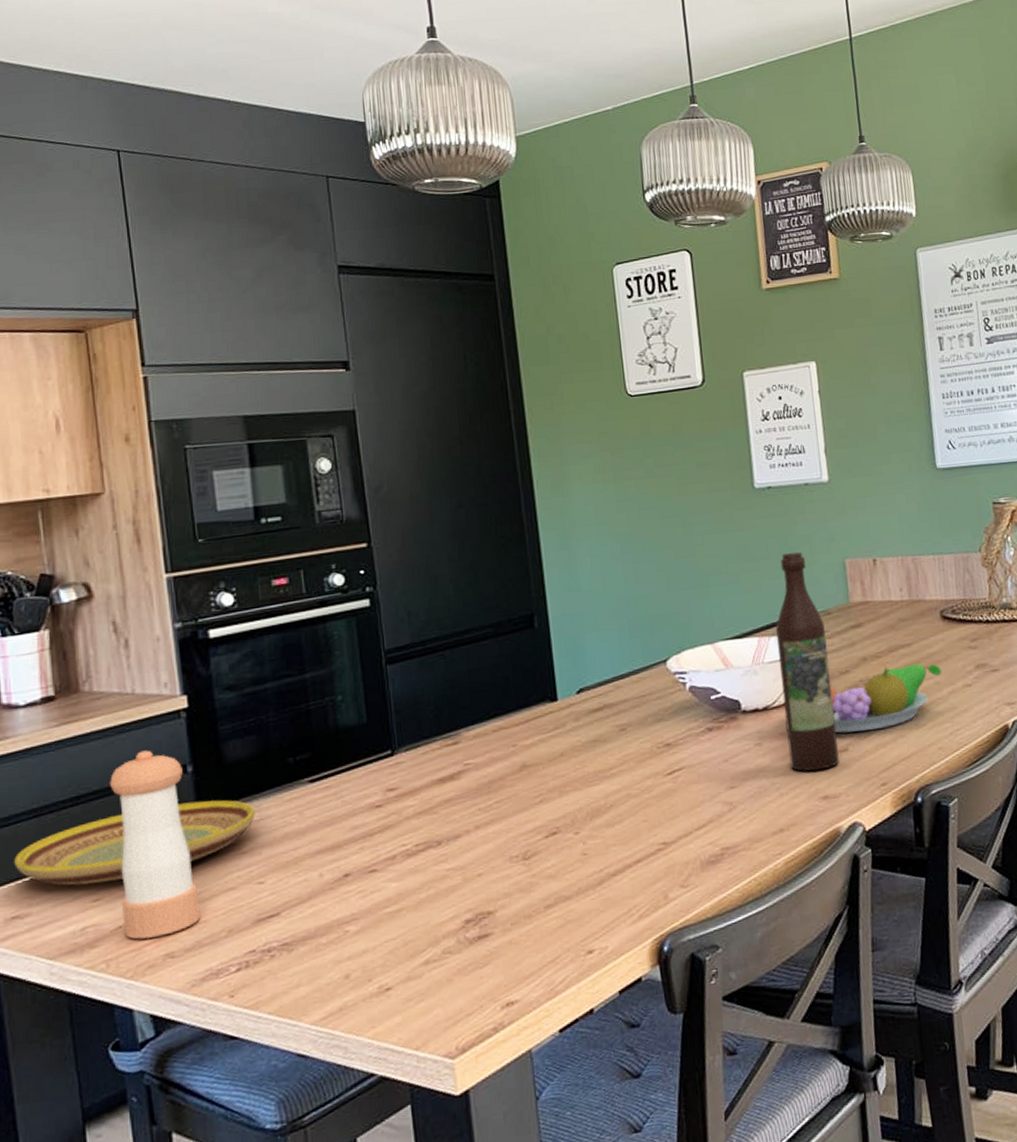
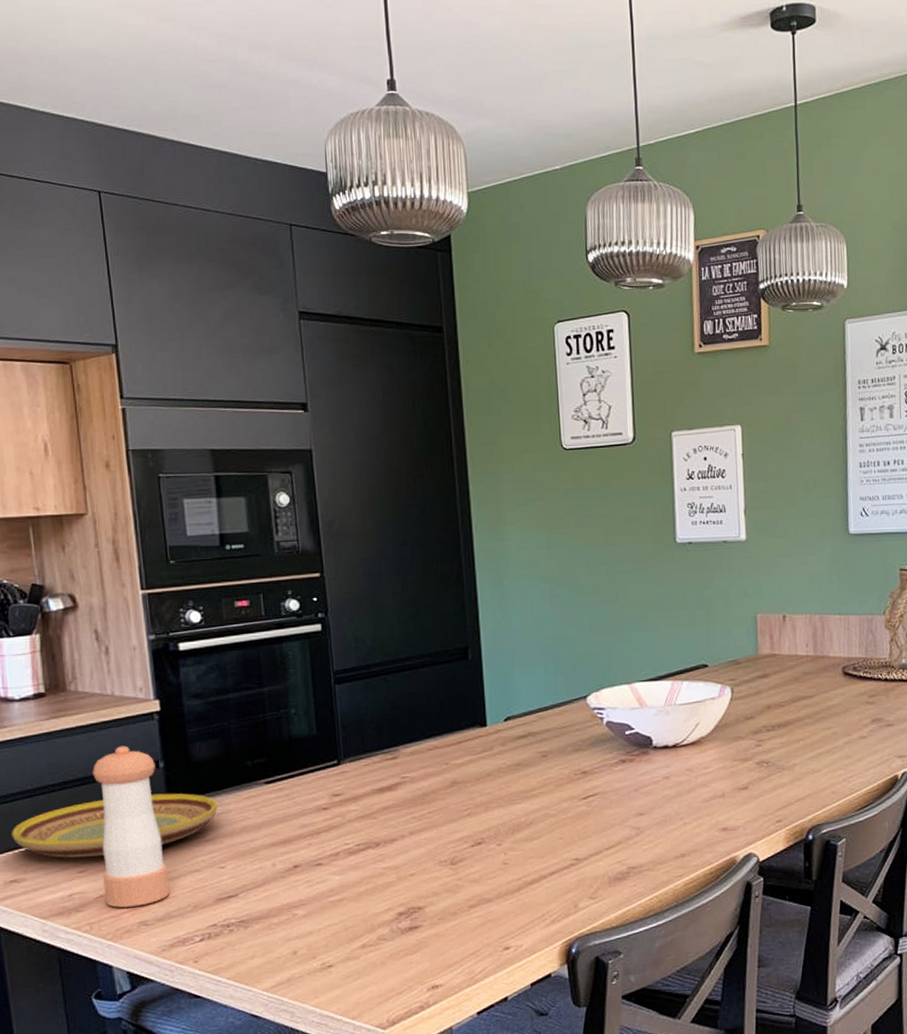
wine bottle: present [776,552,839,771] -> none [689,605,739,805]
fruit bowl: present [830,663,942,733] -> none [735,714,839,773]

